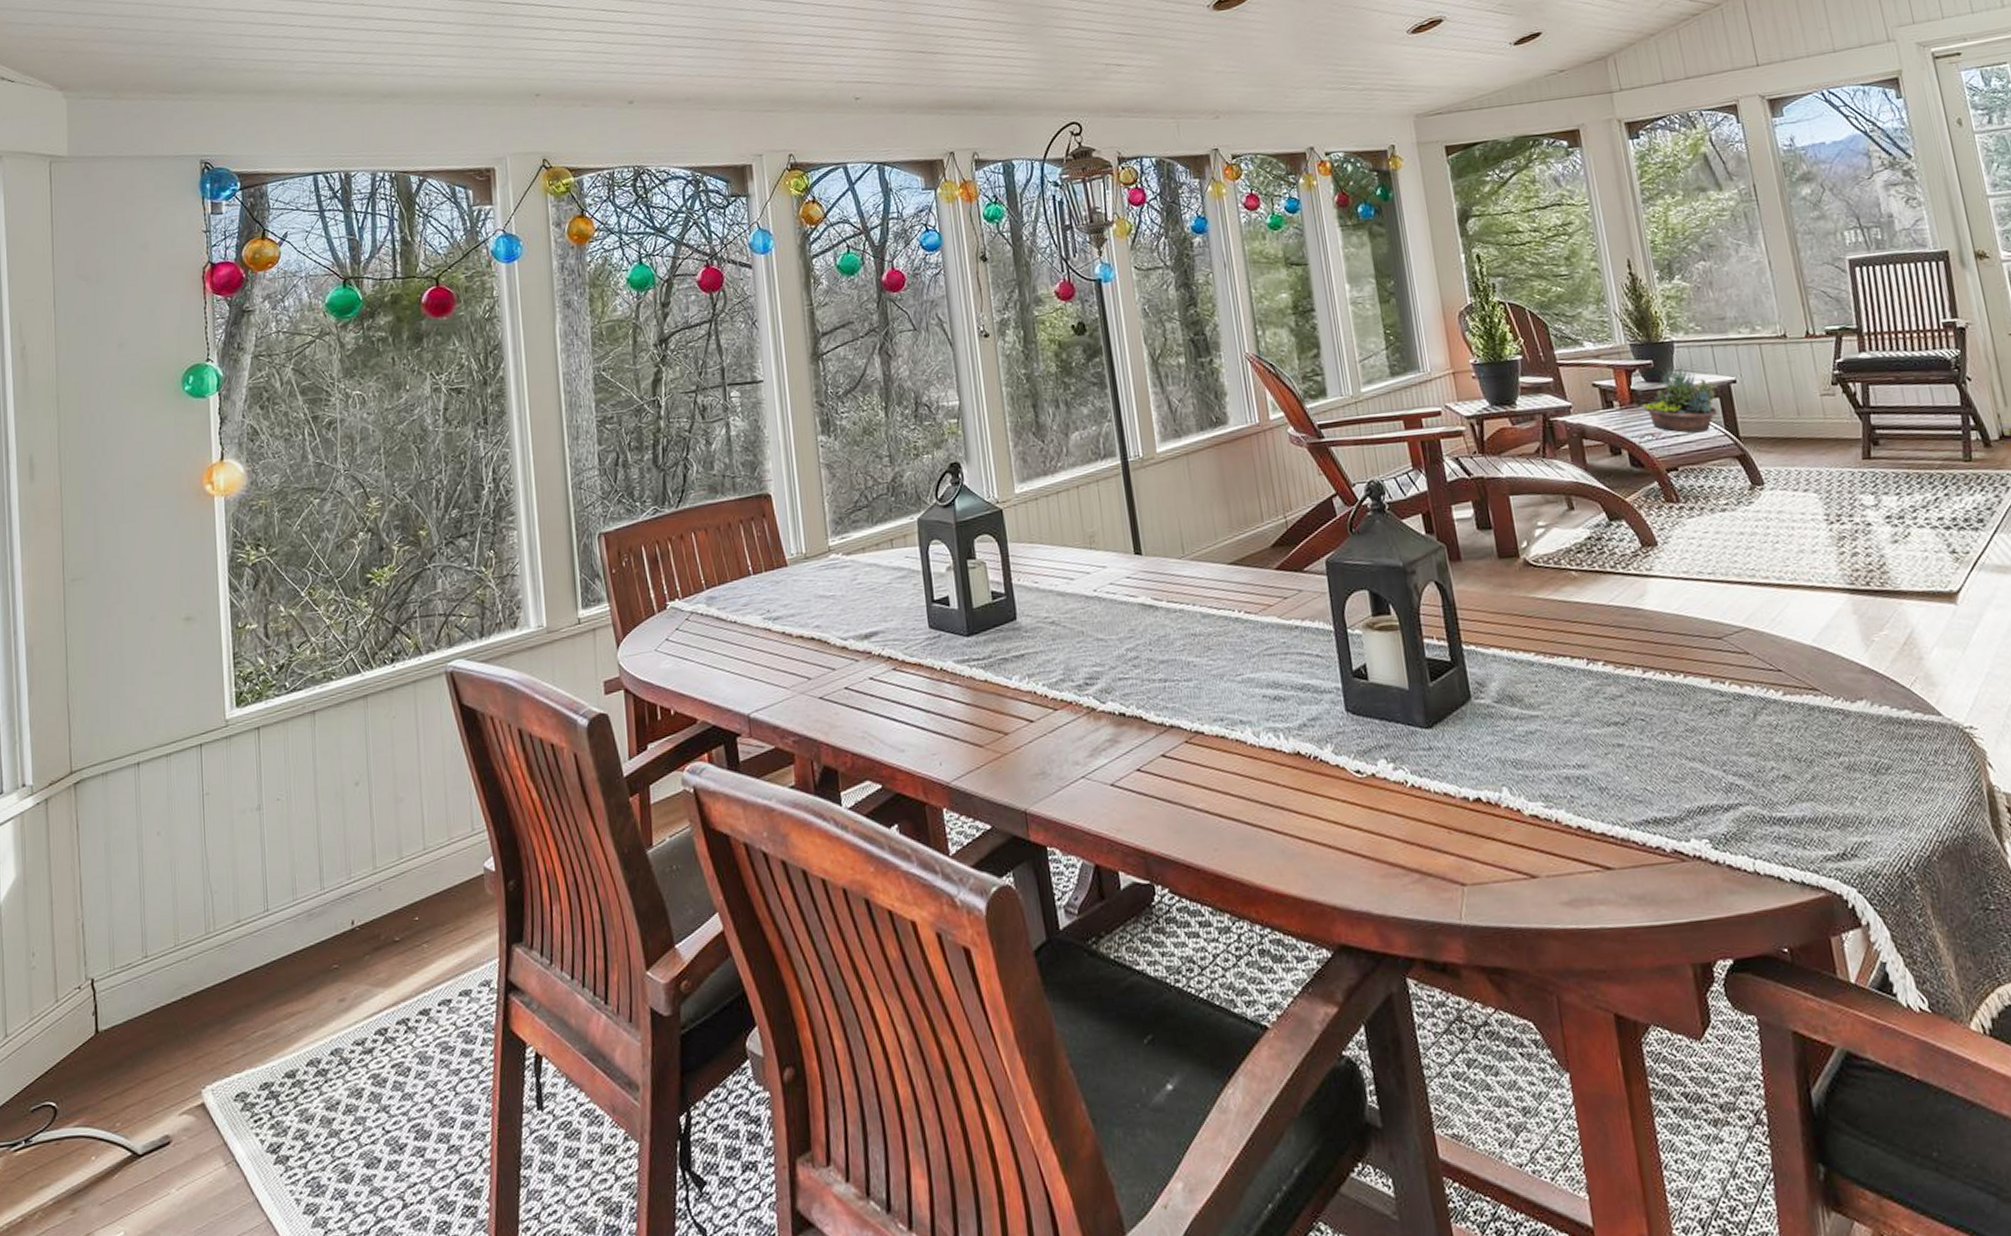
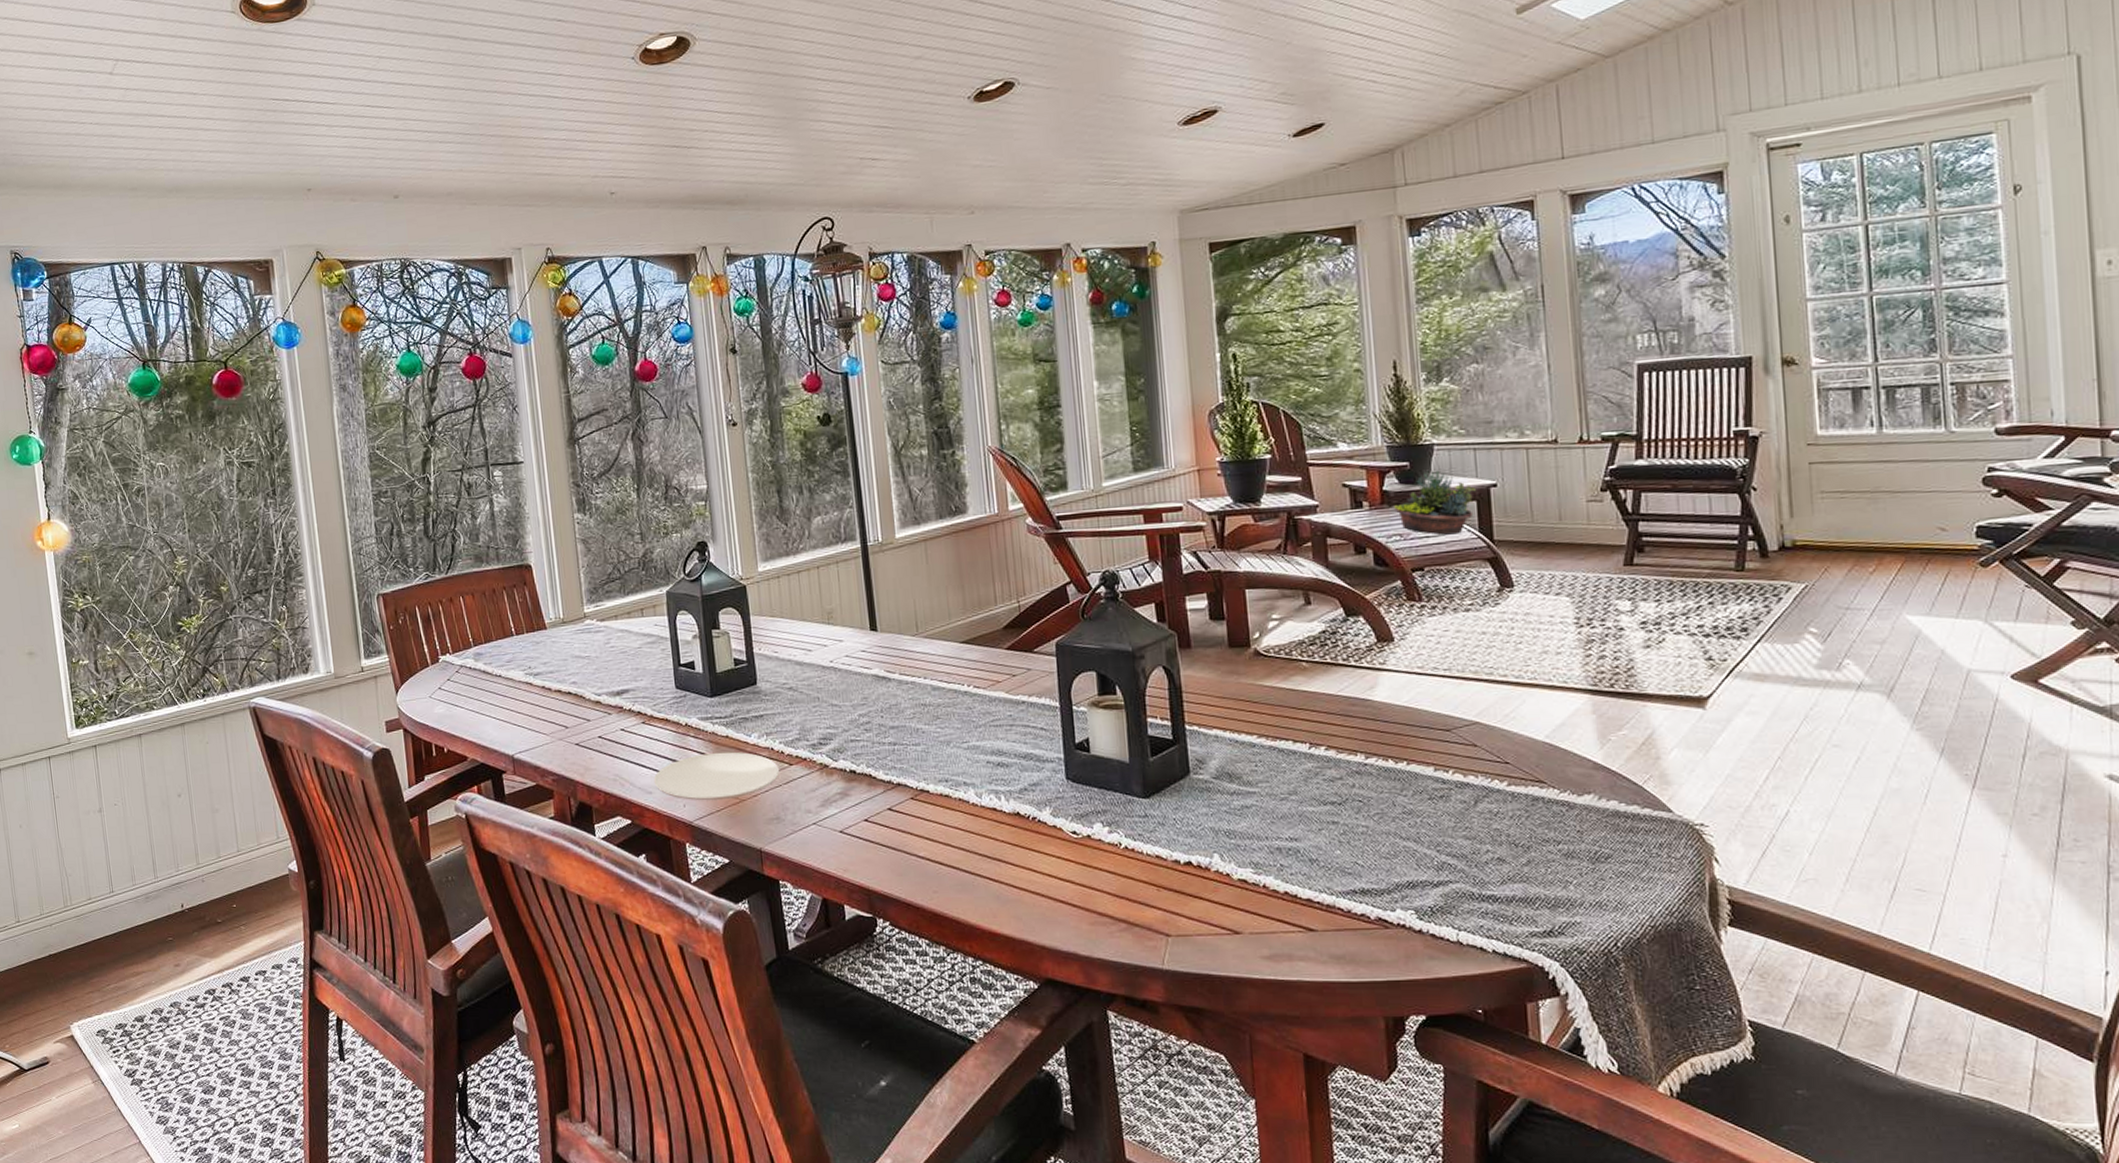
plate: none [906,698,1045,758] -> present [653,752,780,801]

